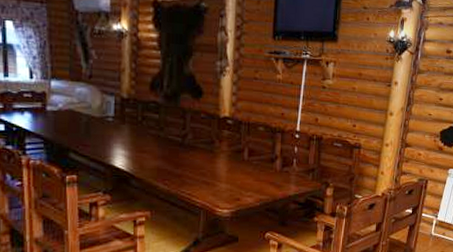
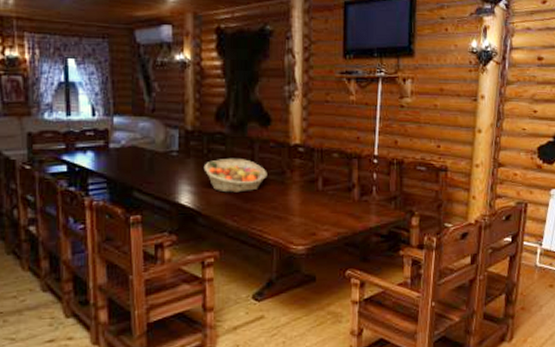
fruit basket: none [137,126,198,159] -> present [203,159,268,193]

